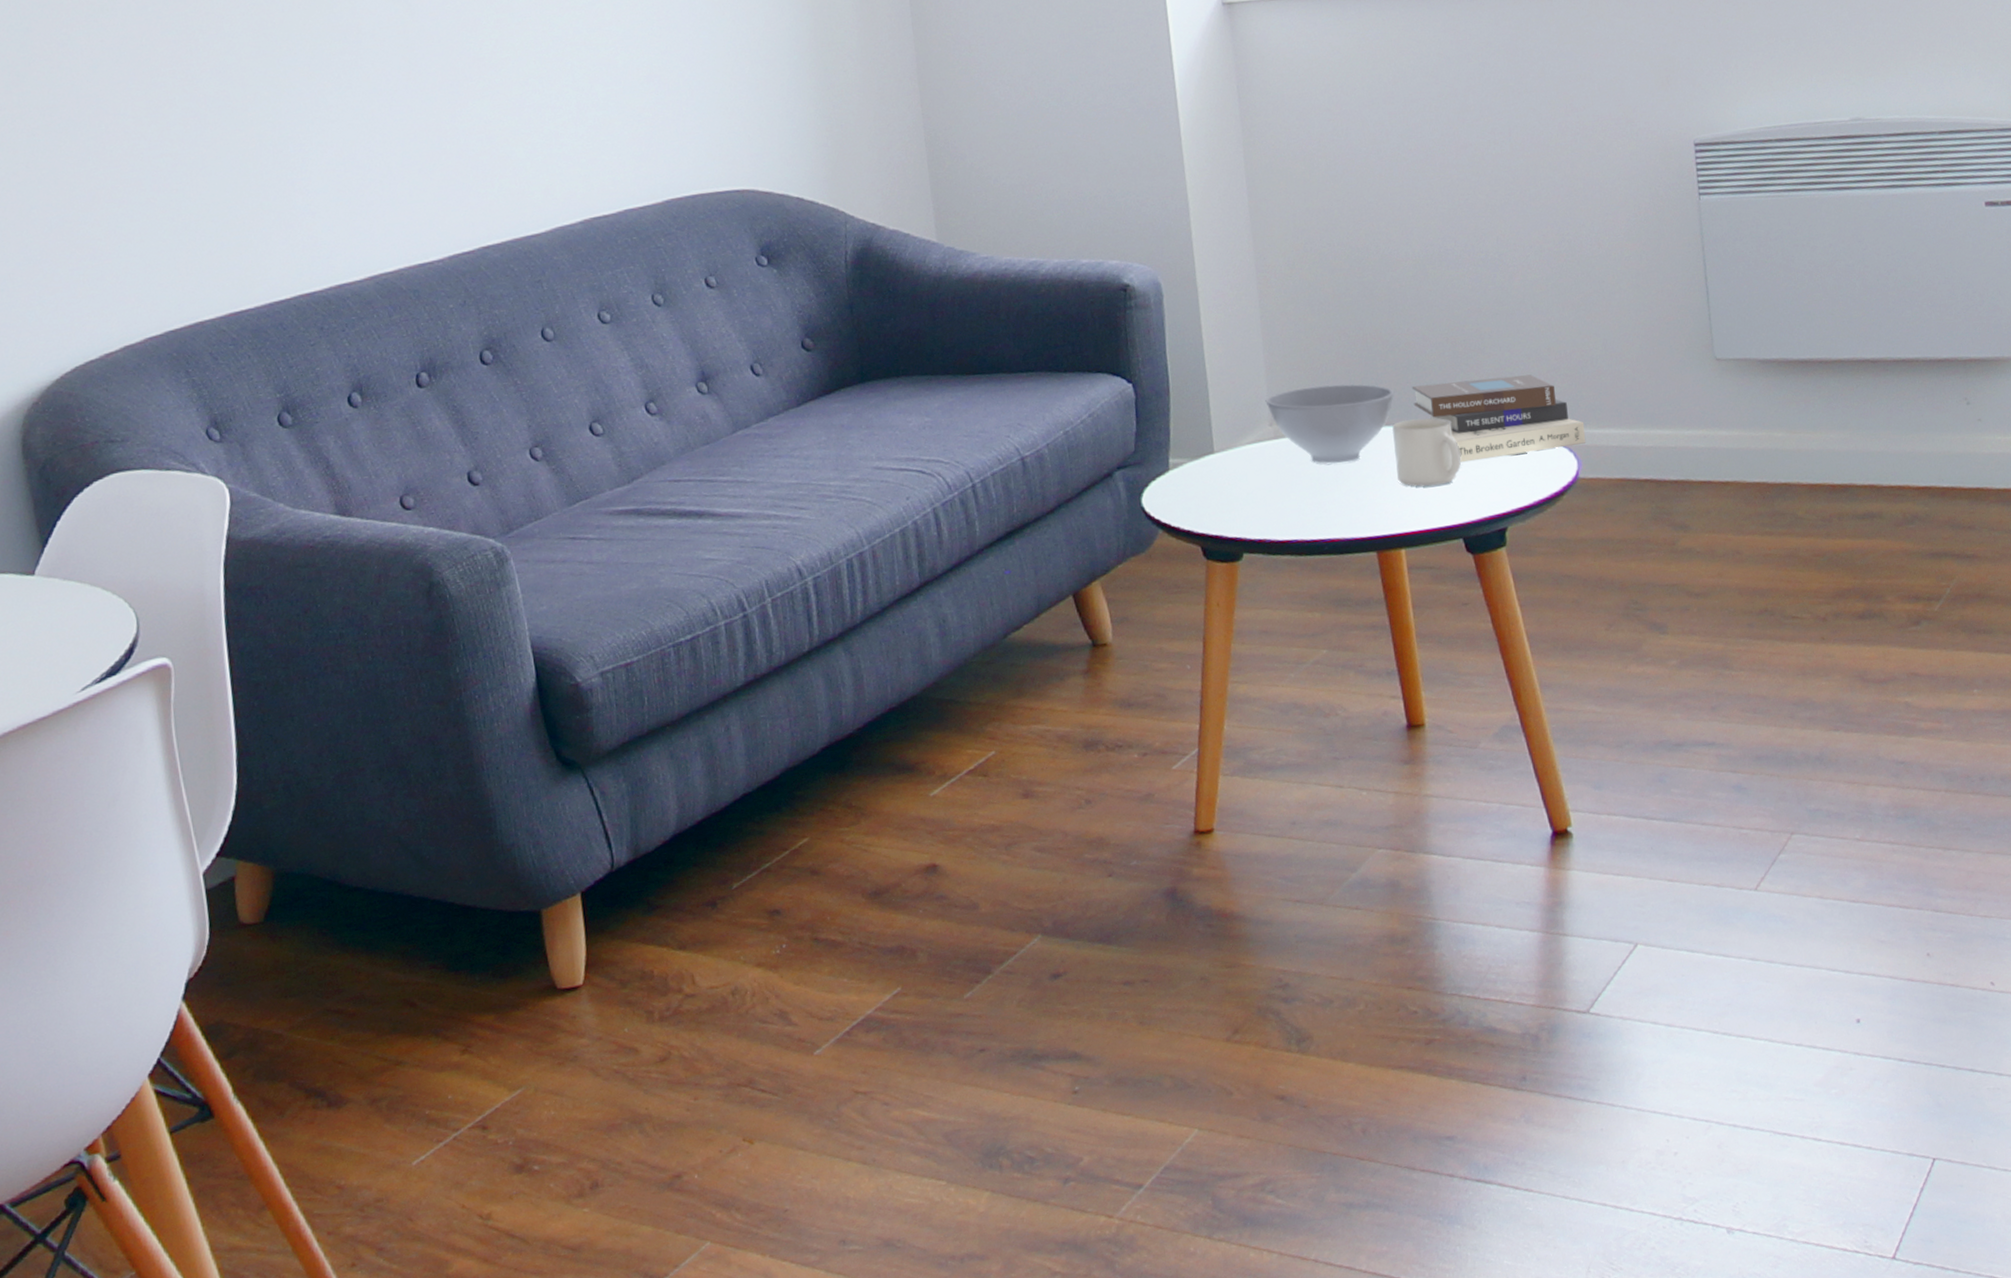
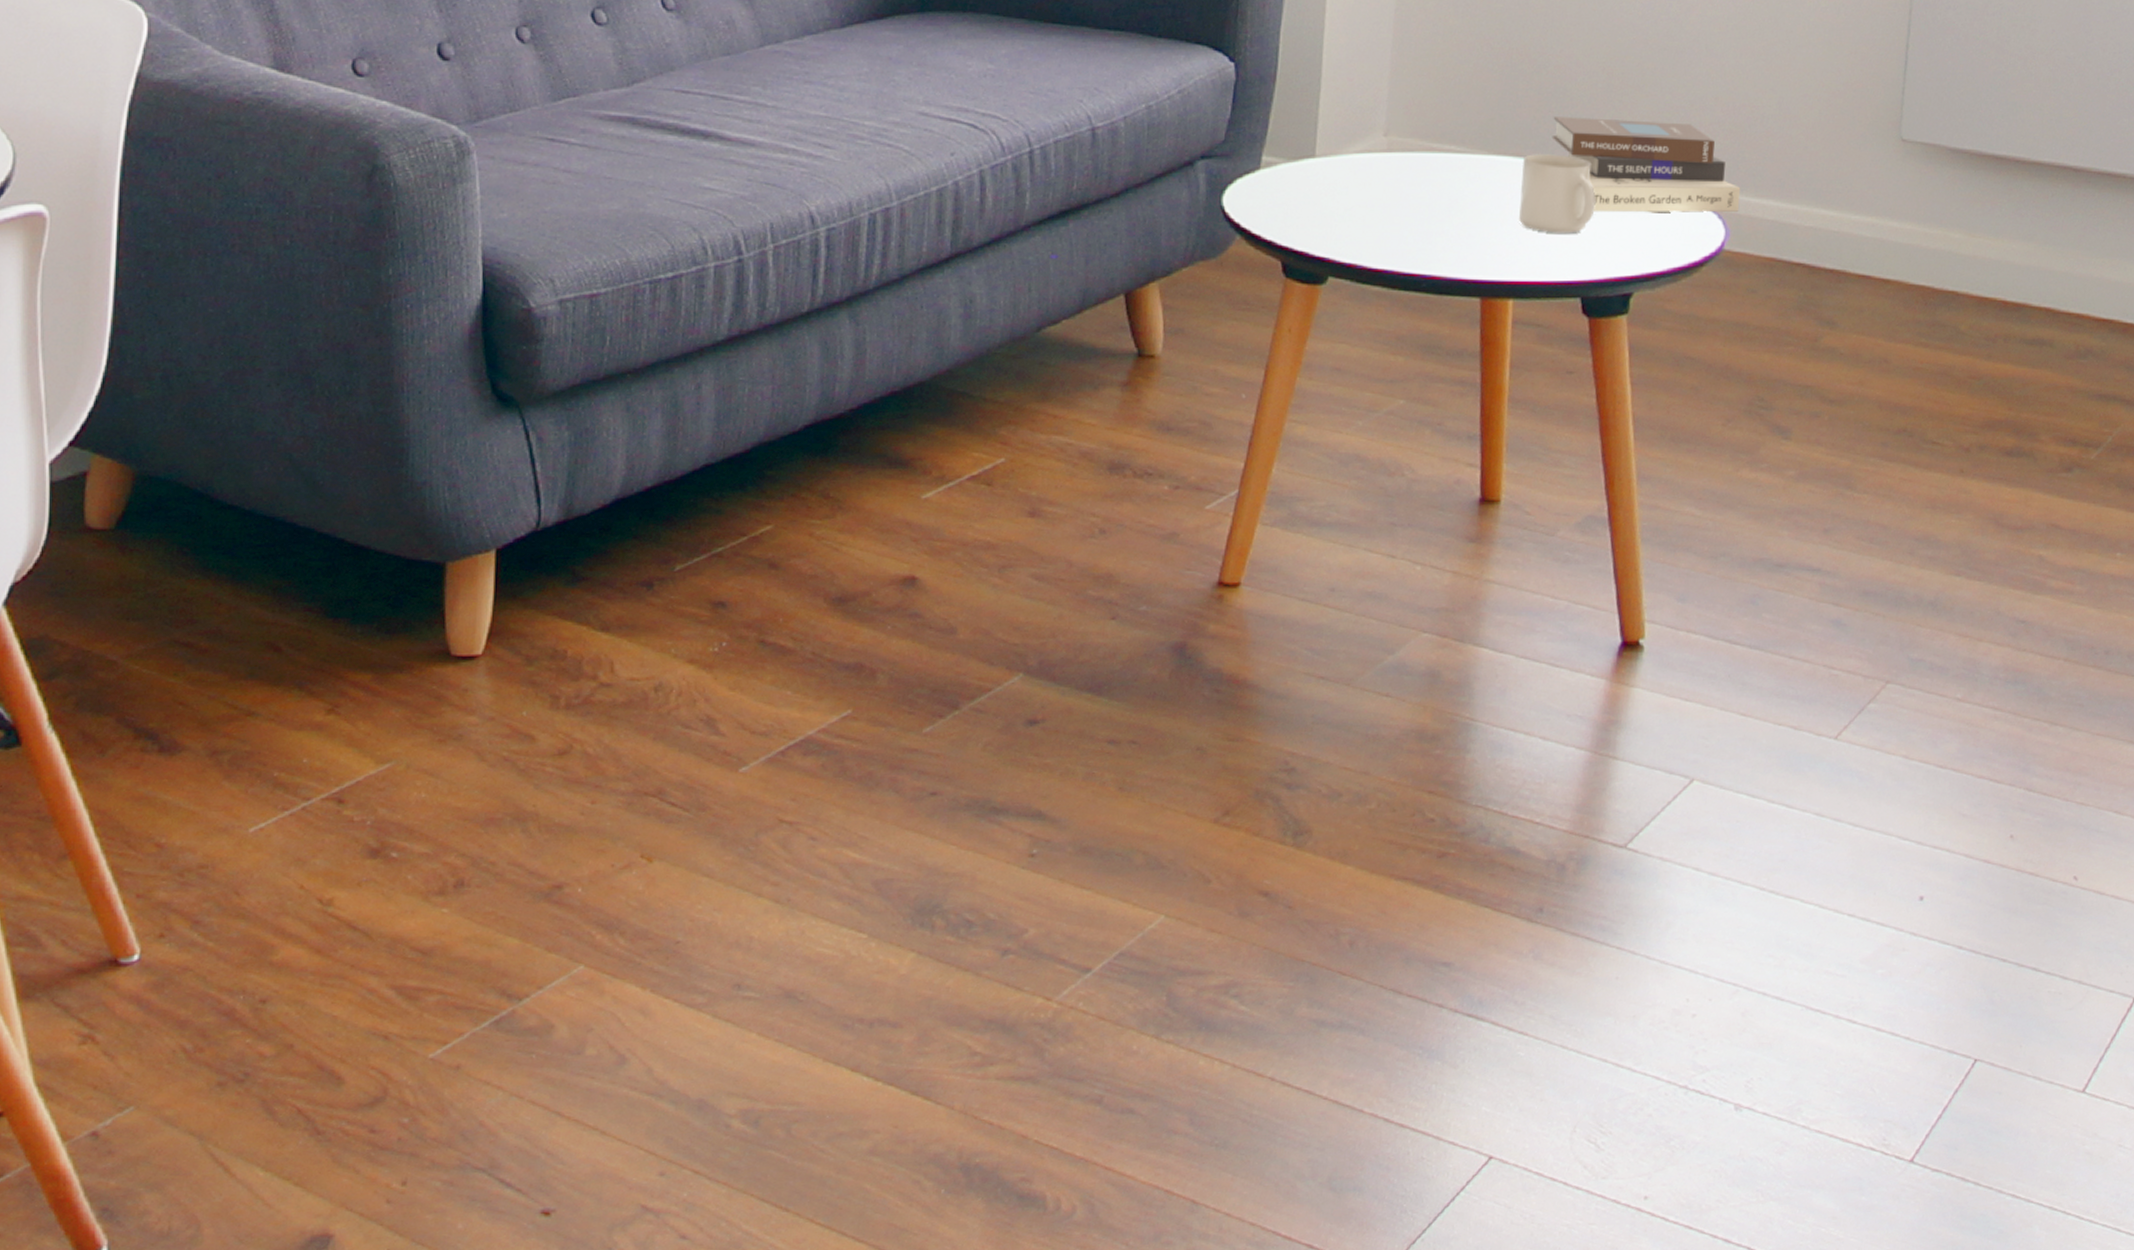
bowl: present [1265,384,1395,464] -> none [1384,98,1533,192]

